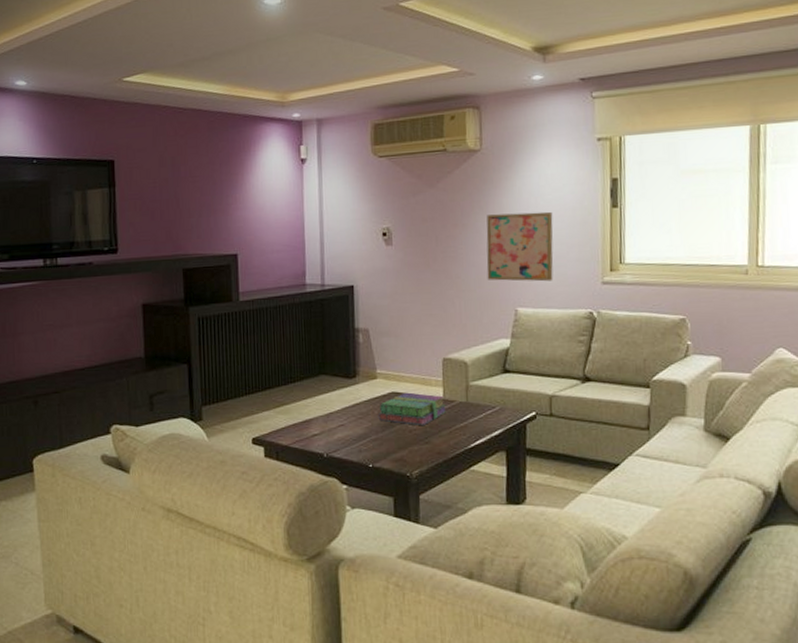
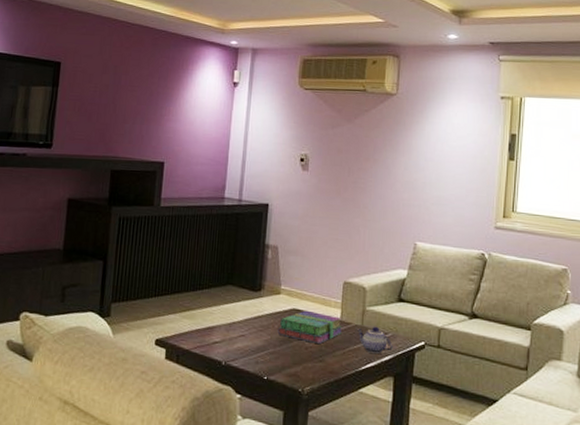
teapot: none [461,401,502,429] -> present [356,326,393,354]
wall art: present [486,211,553,282] -> none [391,153,456,221]

